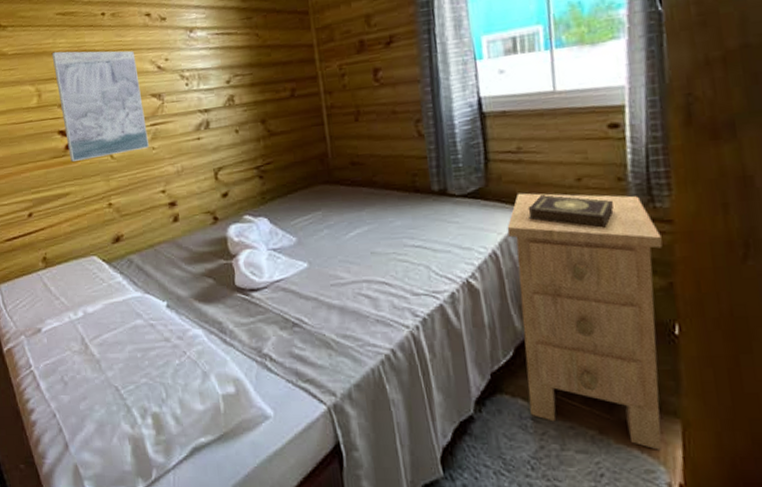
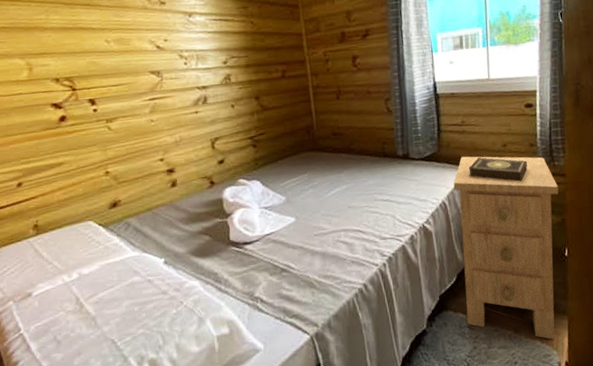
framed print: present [51,50,149,163] -> none [44,27,147,134]

